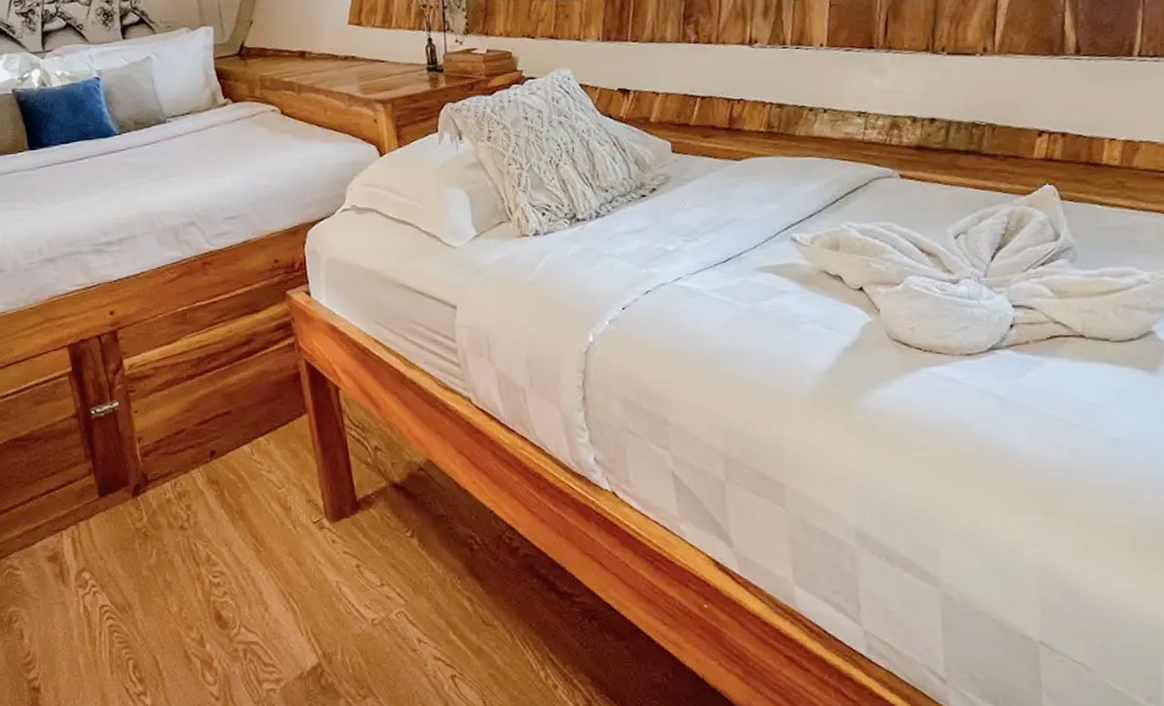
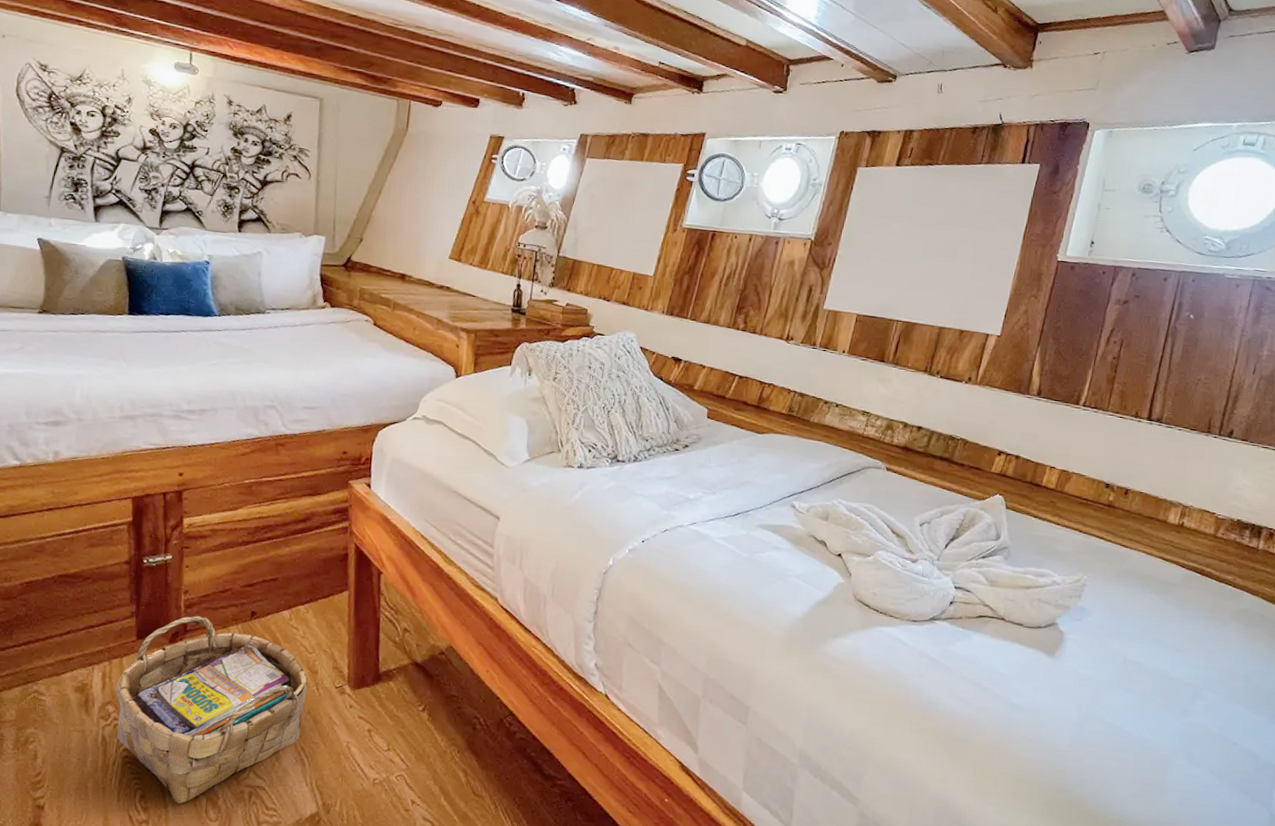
woven basket: none [87,463,286,669] -> present [115,616,308,803]

